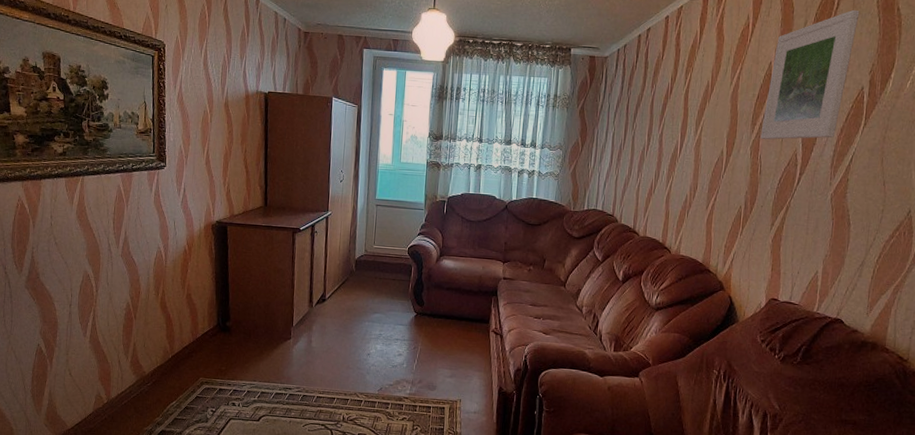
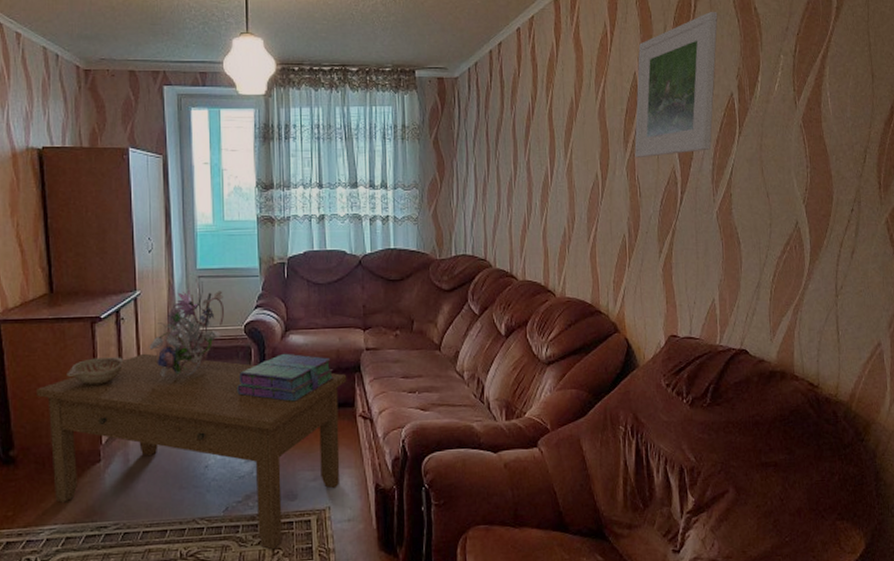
coffee table: none [249,260,486,426] -> present [37,353,347,550]
decorative bowl: none [271,260,315,281] -> present [66,357,124,386]
bouquet: none [334,206,403,283] -> present [149,277,241,379]
stack of books: none [398,273,476,313] -> present [237,353,334,402]

